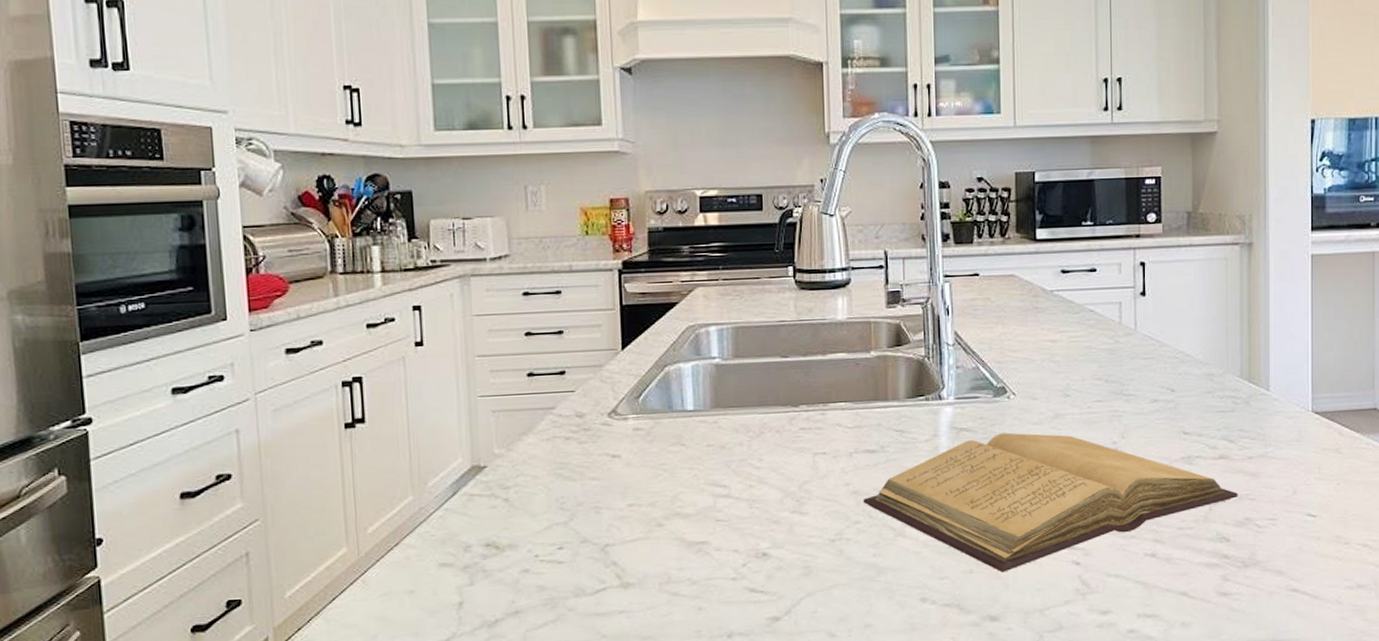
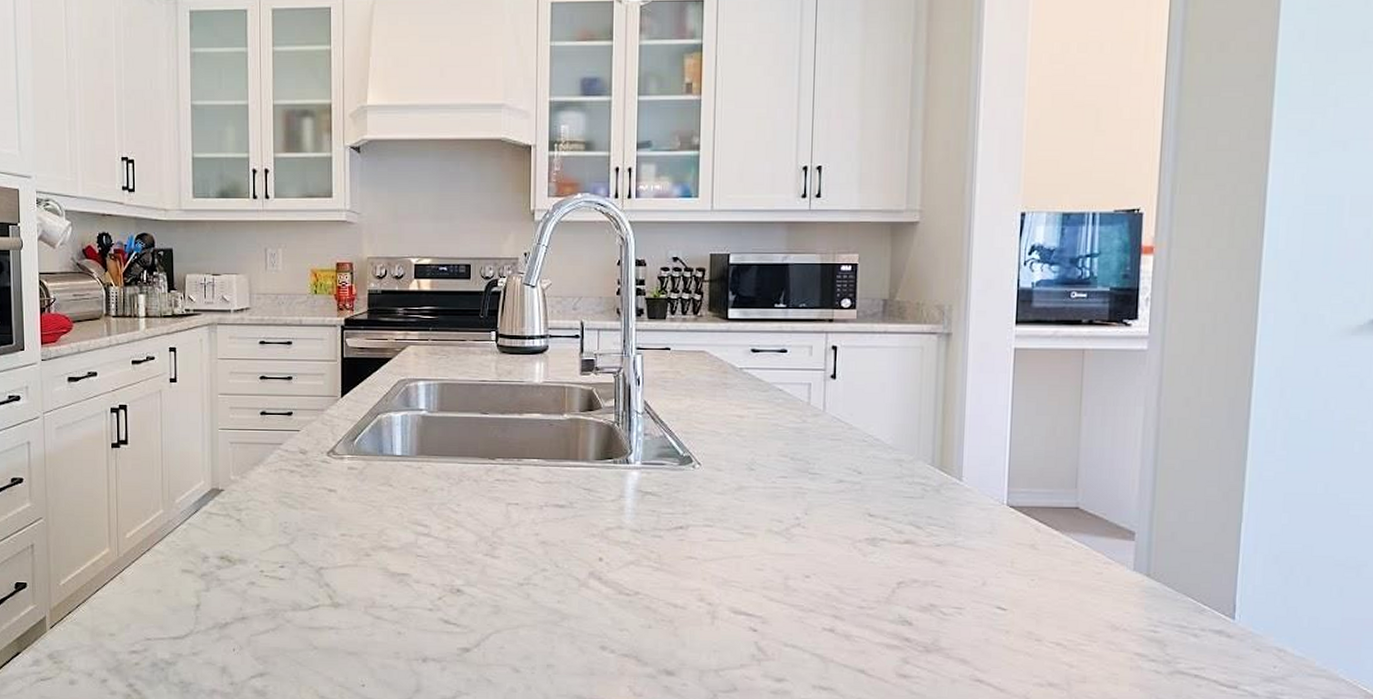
book: present [863,432,1238,573] -> none [551,500,923,631]

